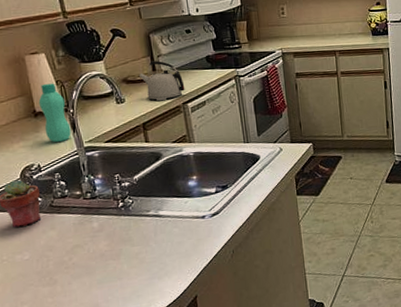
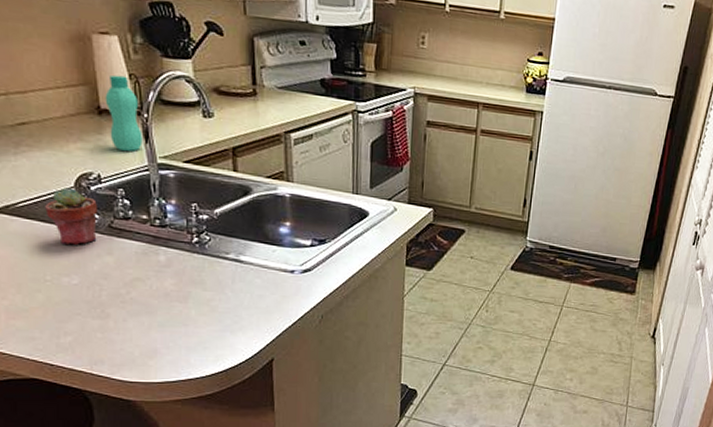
kettle: present [138,61,185,100] -> none [234,72,290,124]

